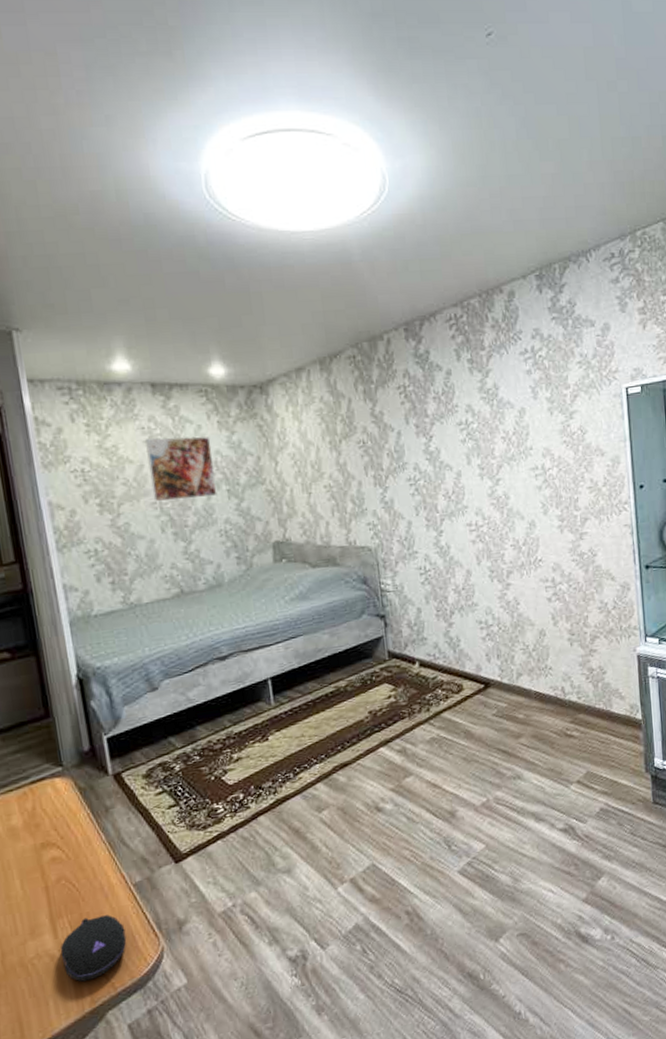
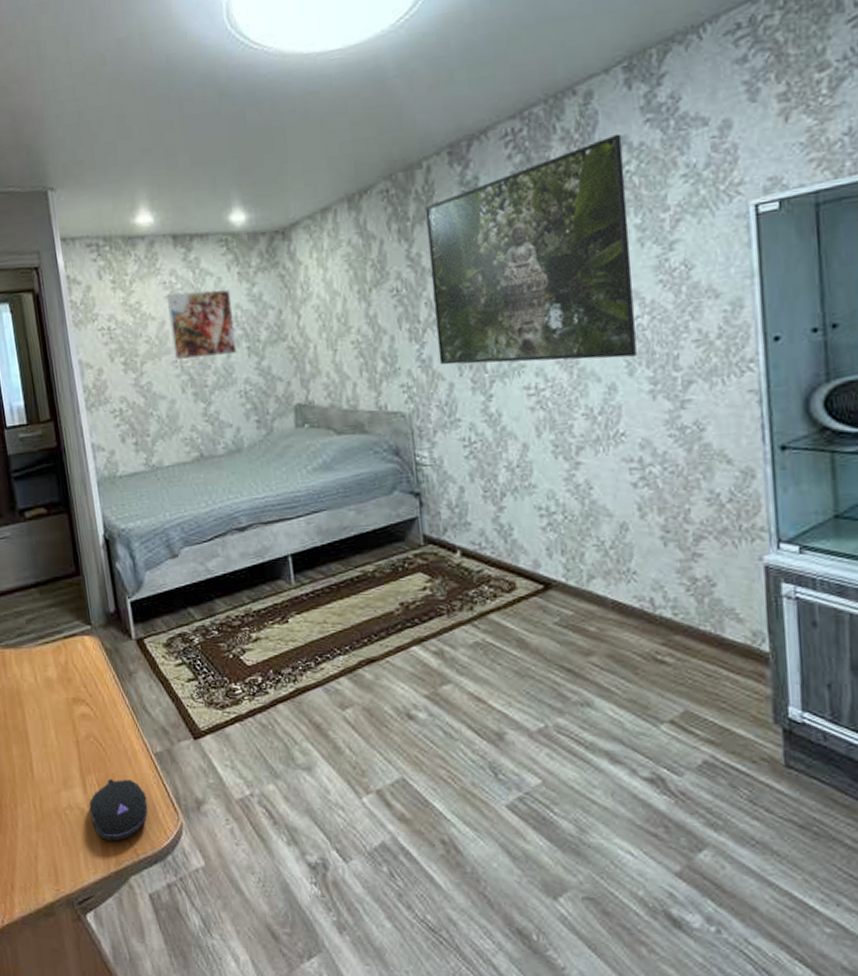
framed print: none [386,326,549,506] -> present [425,133,637,365]

